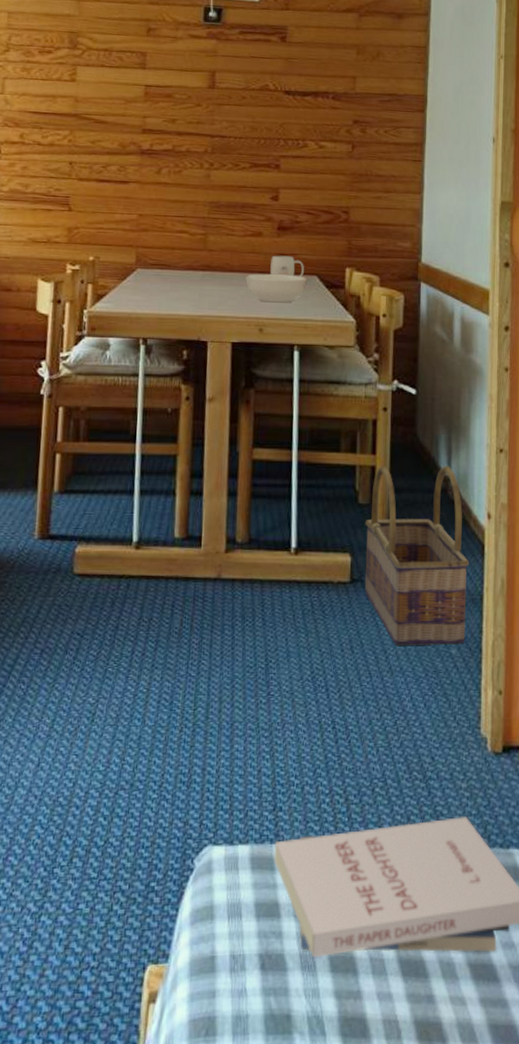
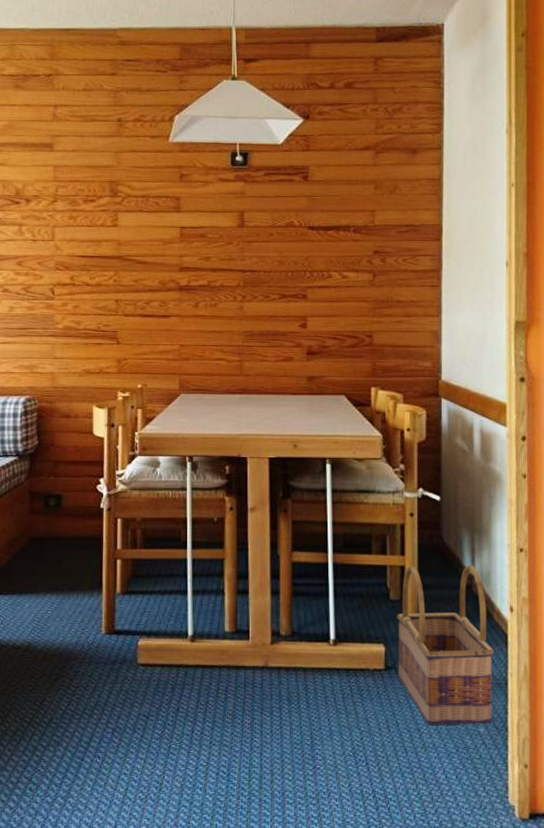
bowl: present [245,274,308,303] -> none [279,395,337,421]
mug: present [270,255,305,277] -> none [302,378,334,397]

